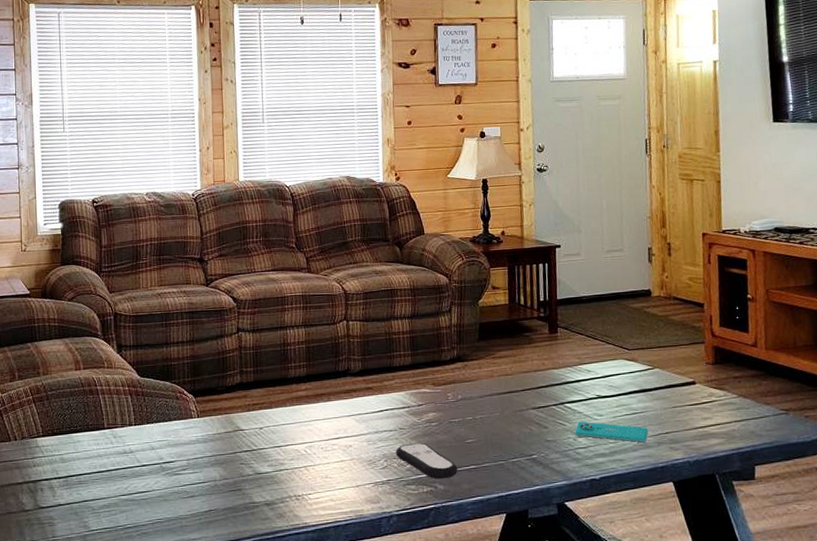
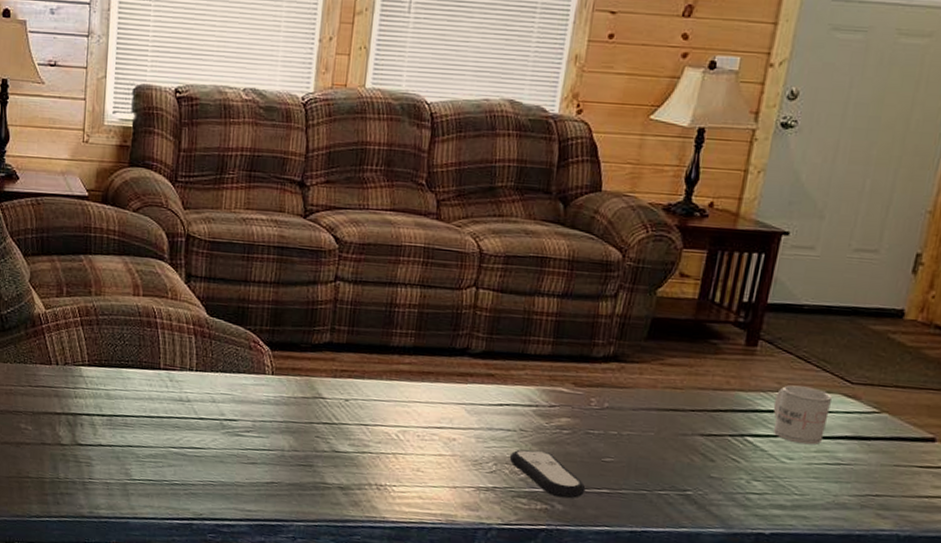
smartphone: present [574,421,648,443] -> none [749,461,852,502]
mug: none [578,357,620,403] -> present [773,385,832,445]

